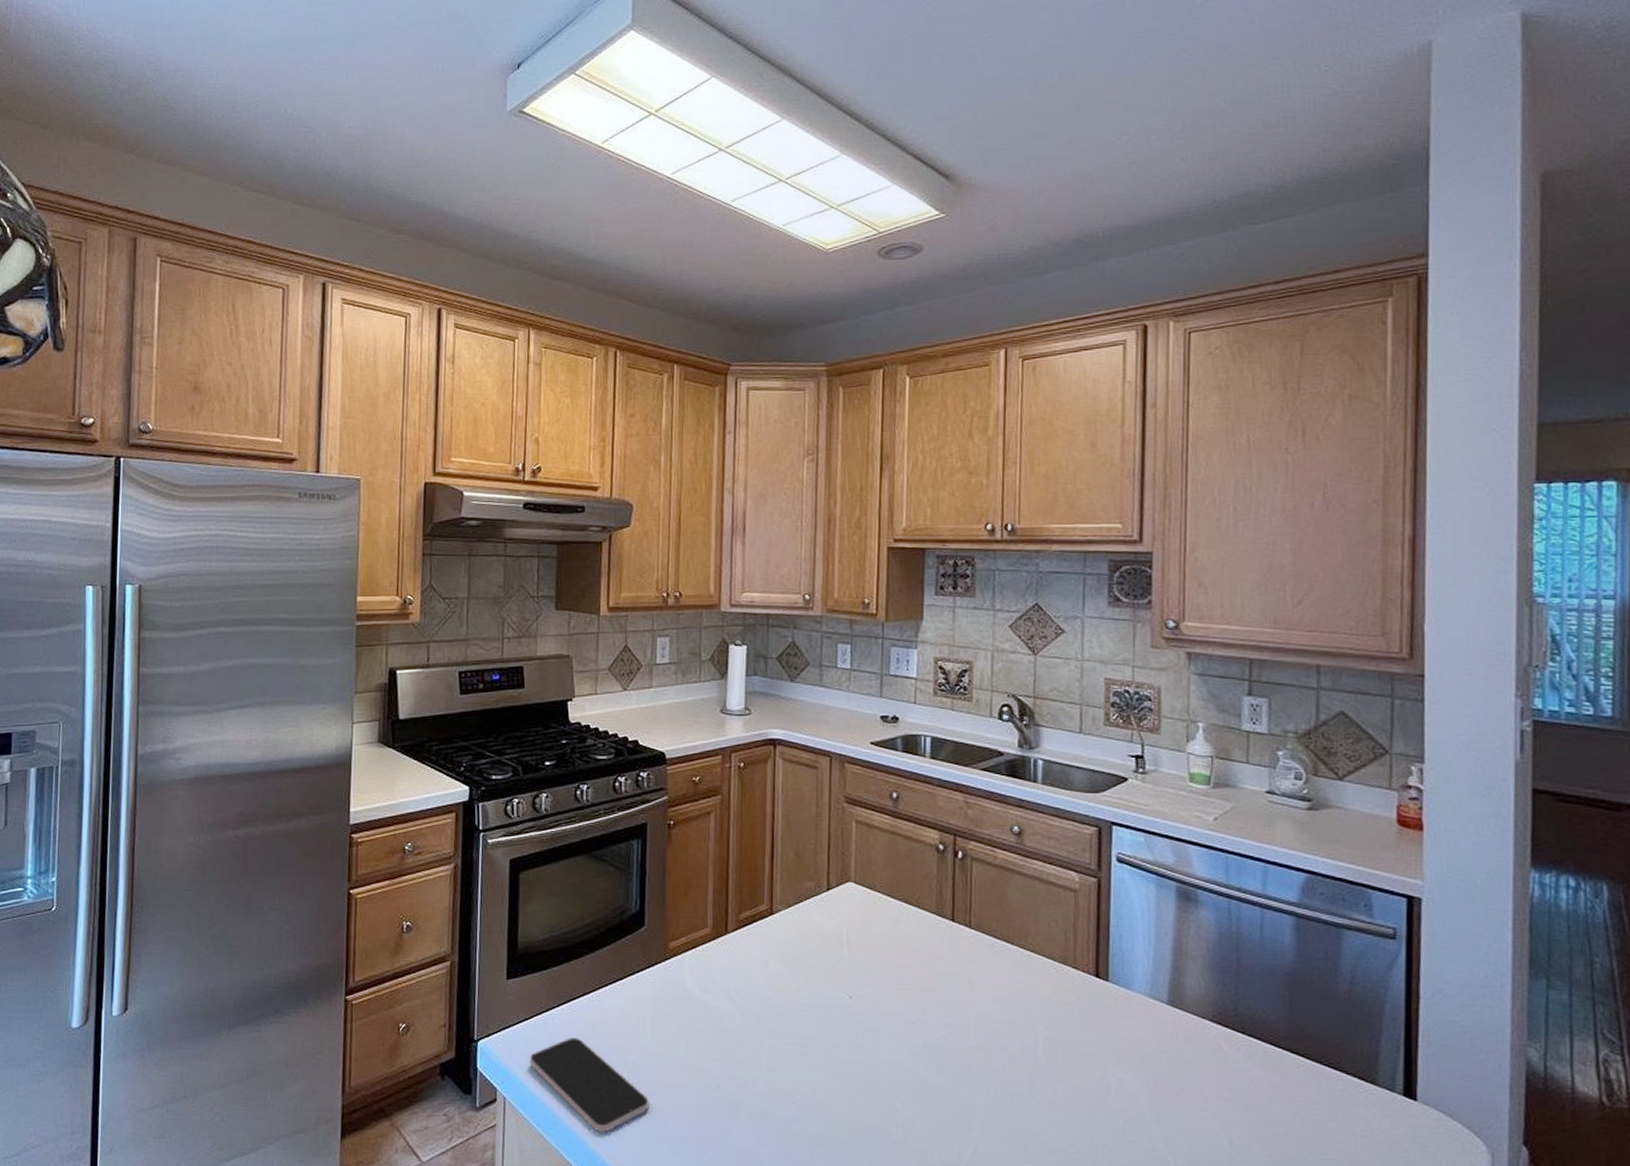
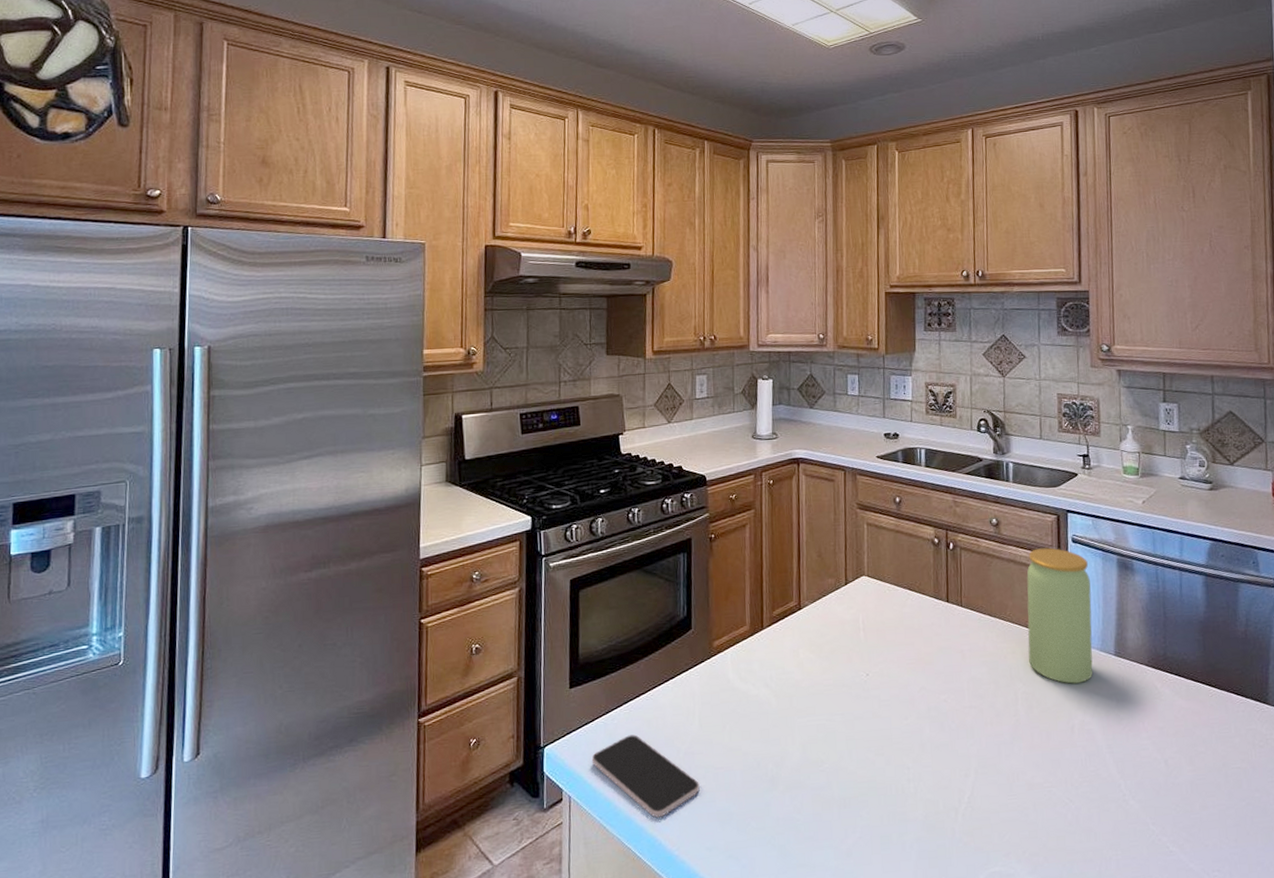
jar: none [1054,866,1140,1033] -> present [1026,547,1093,684]

